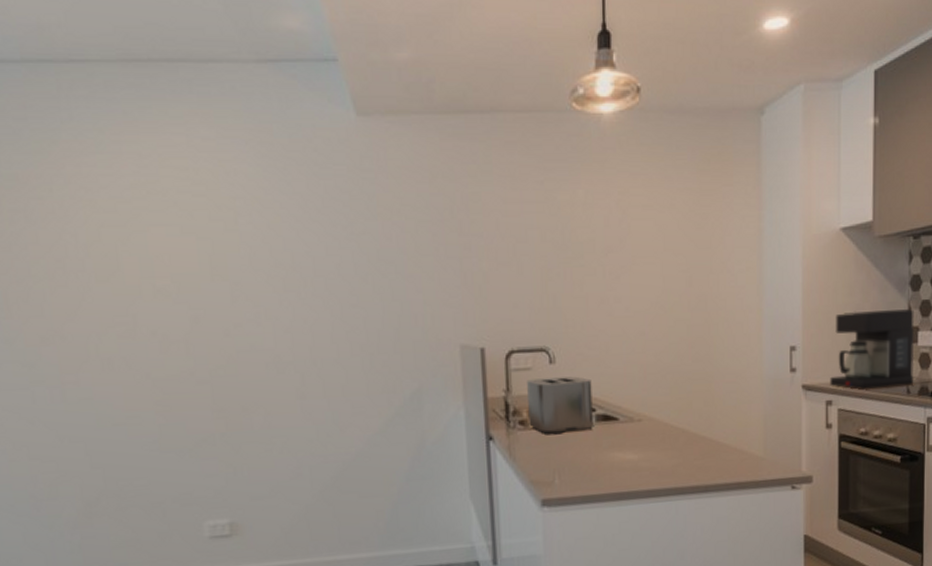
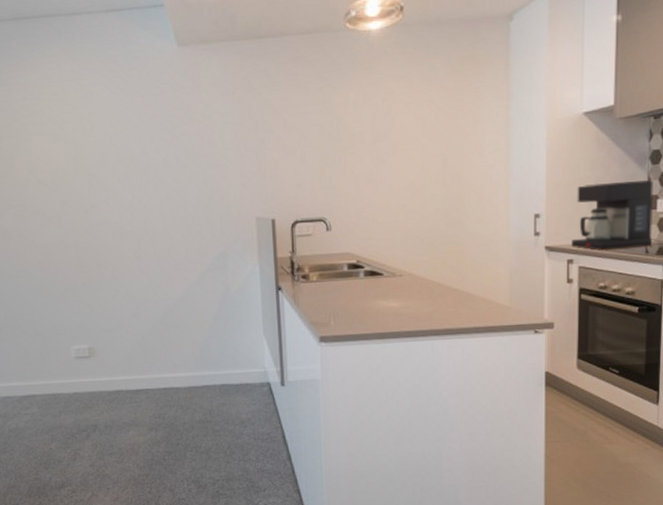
toaster: present [527,376,593,434] -> none [308,240,362,286]

